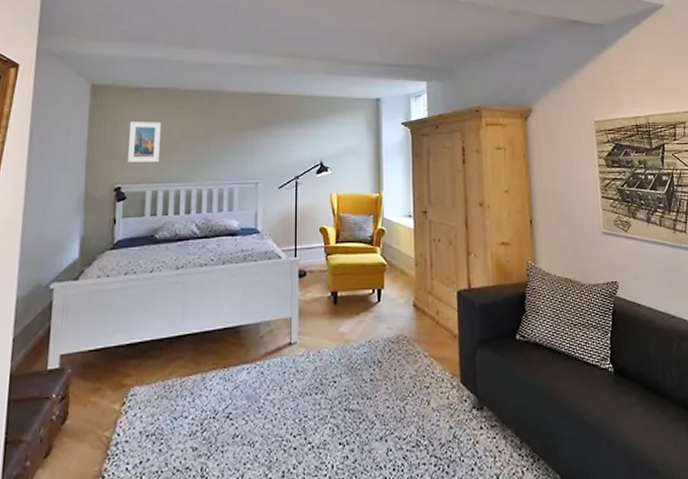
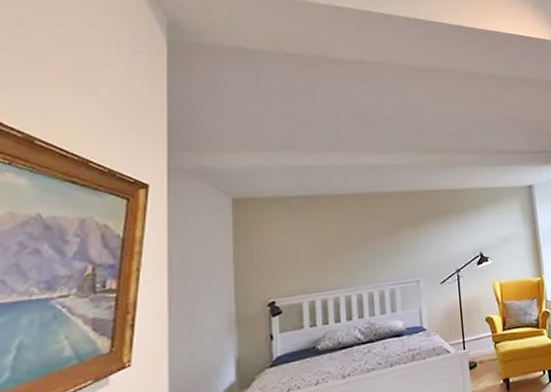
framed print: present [127,122,162,162] -> none [278,230,315,275]

